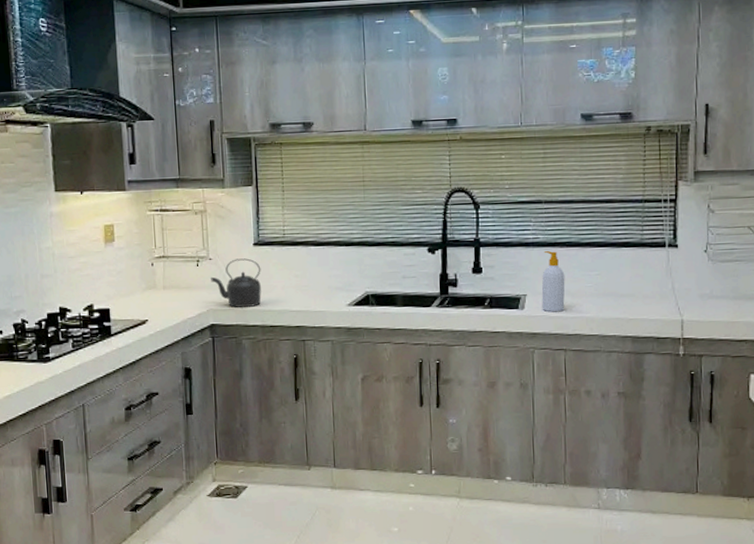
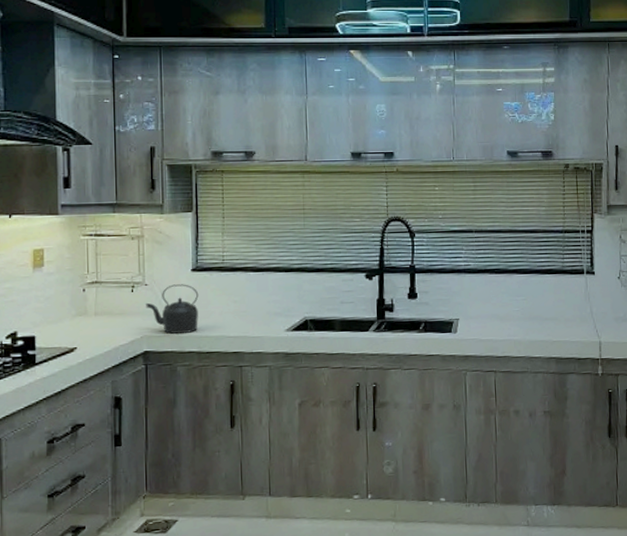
soap bottle: present [541,251,565,312] -> none [473,277,495,336]

